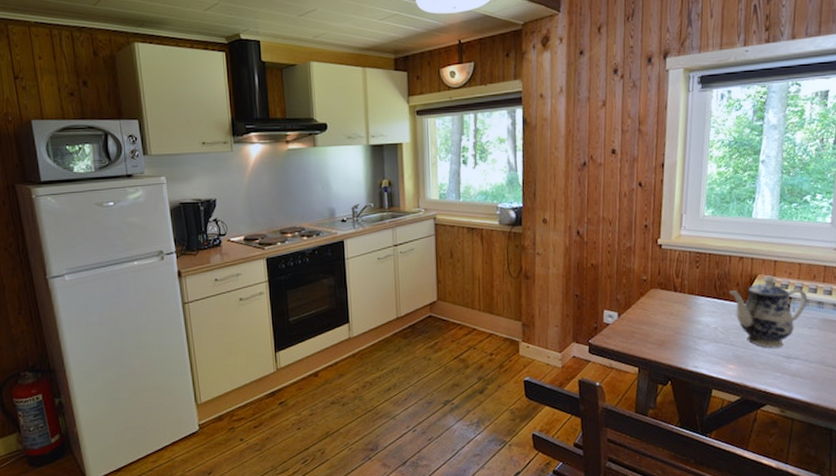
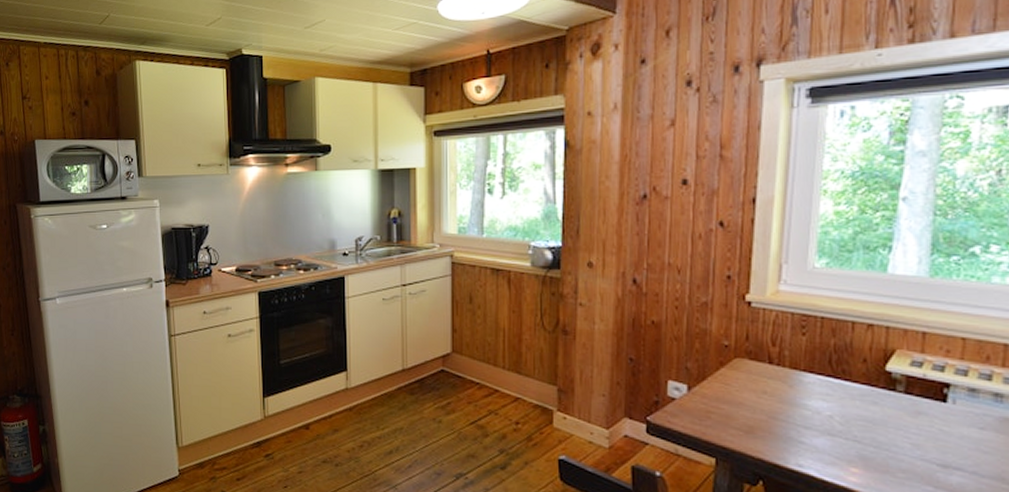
teapot: present [729,275,808,348] -> none [851,351,978,452]

